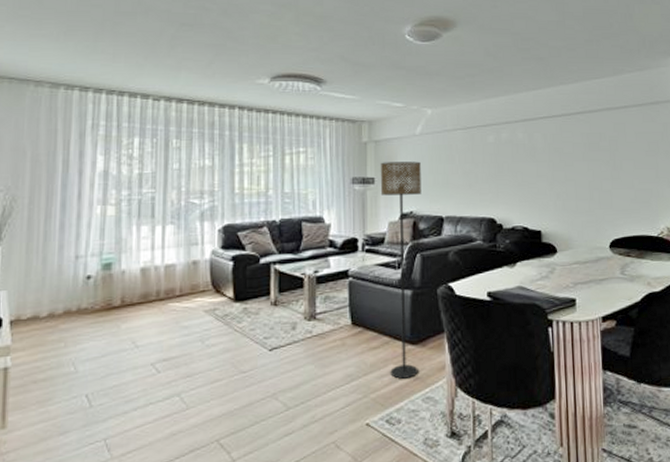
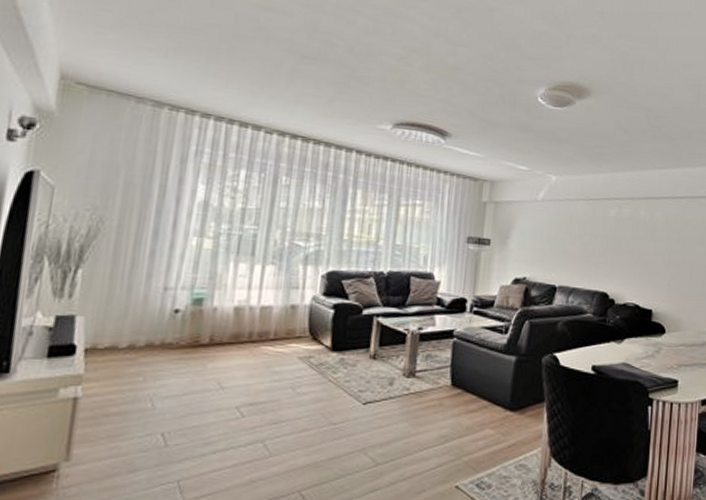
floor lamp: present [380,161,422,379] -> none [485,224,539,444]

